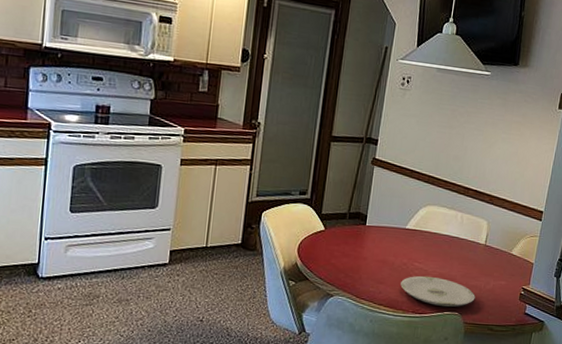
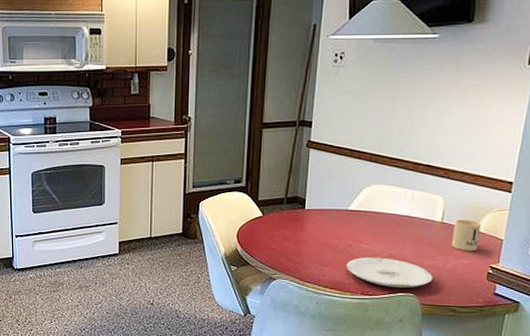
mug: none [492,243,518,274] -> present [452,219,482,252]

